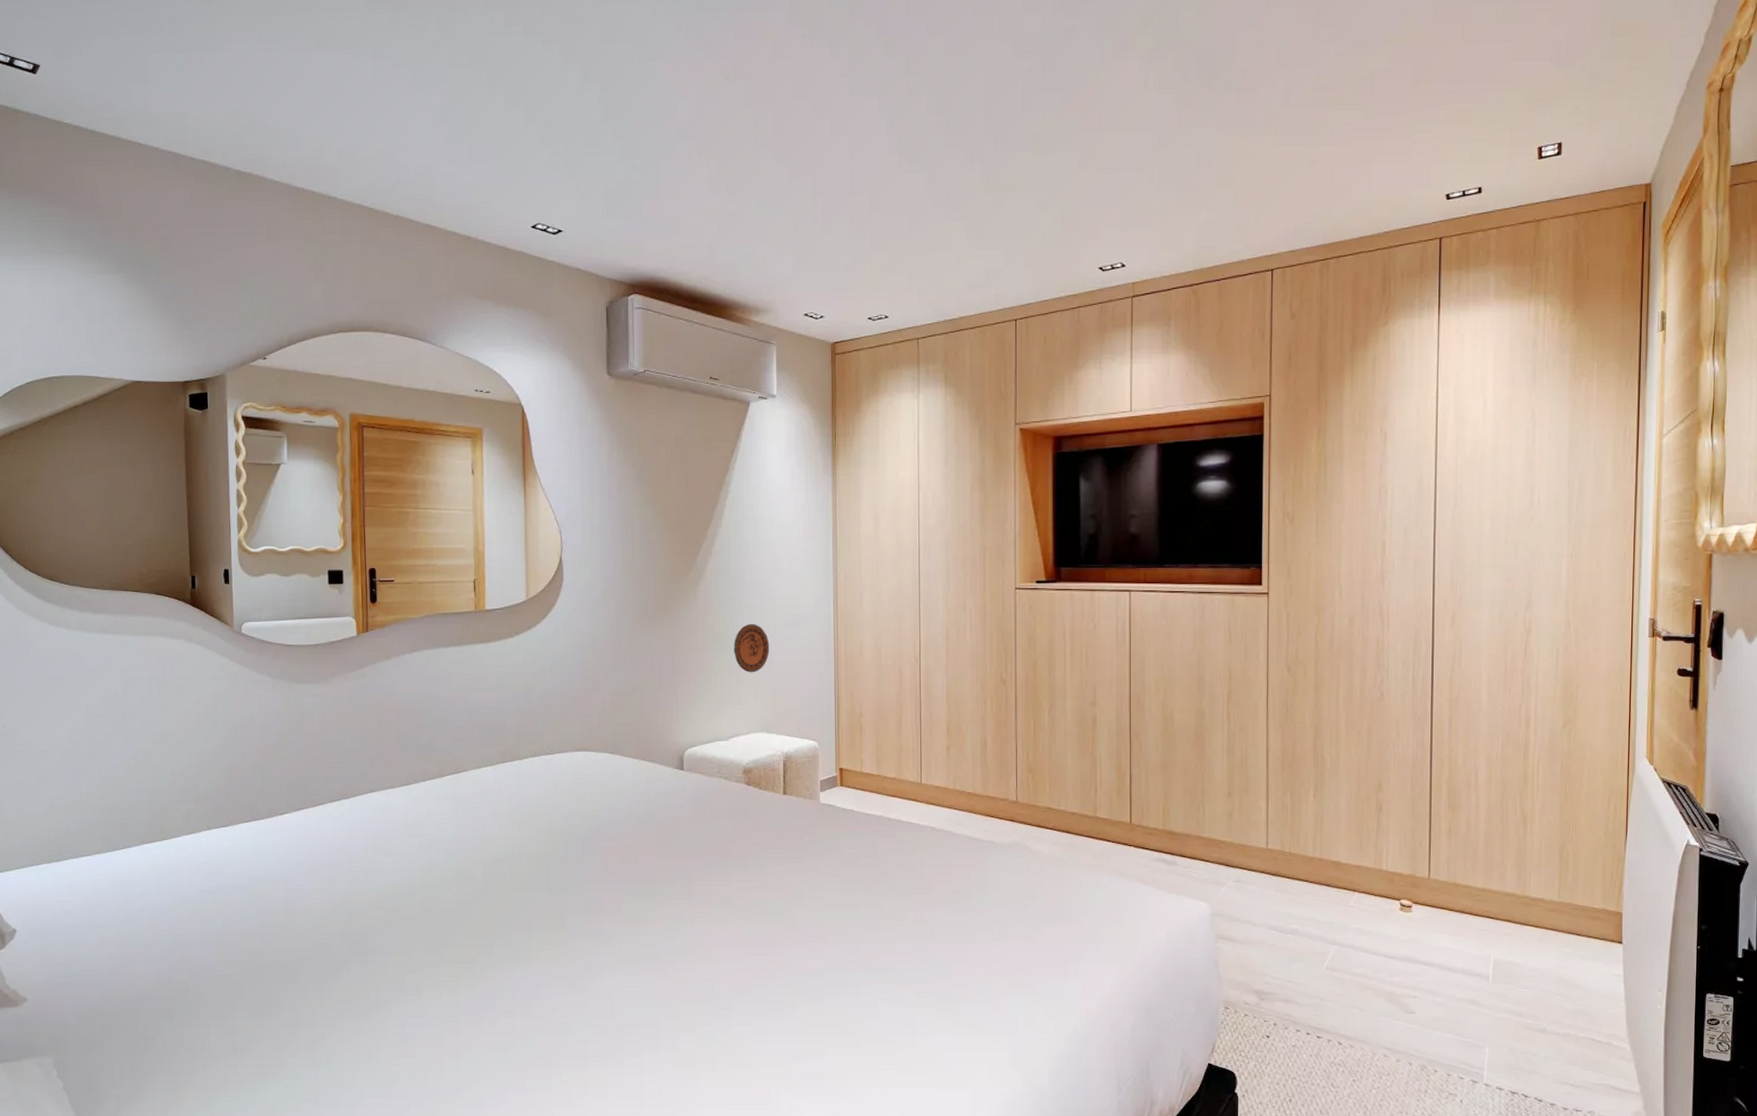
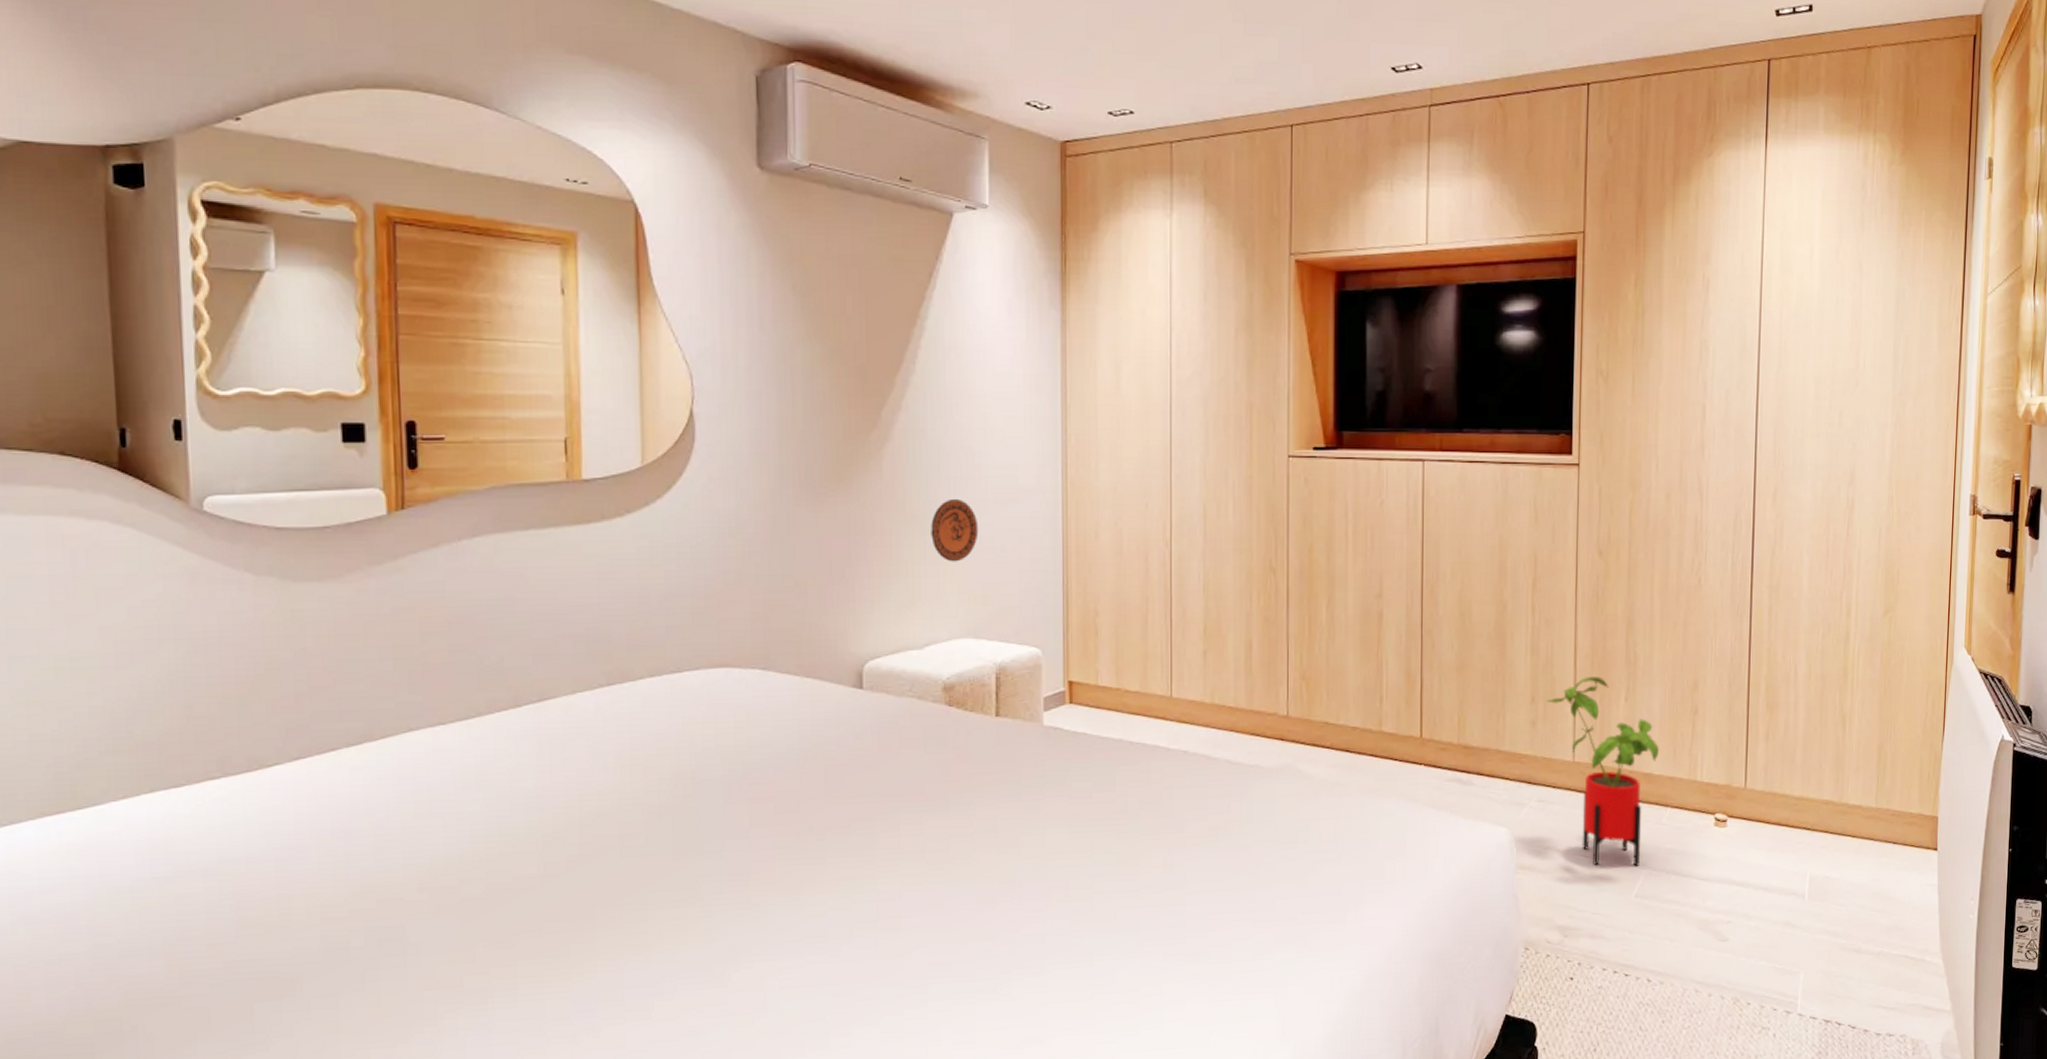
house plant: none [1241,775,1347,942] -> present [1546,675,1660,866]

